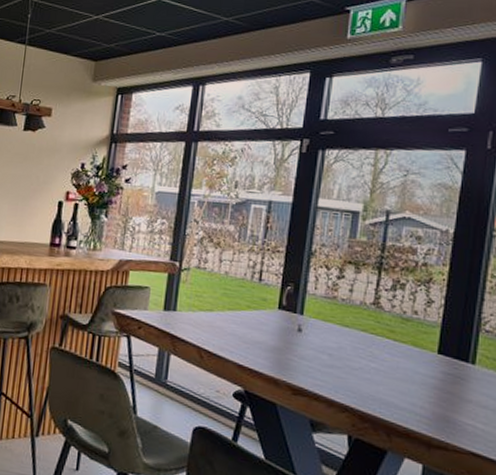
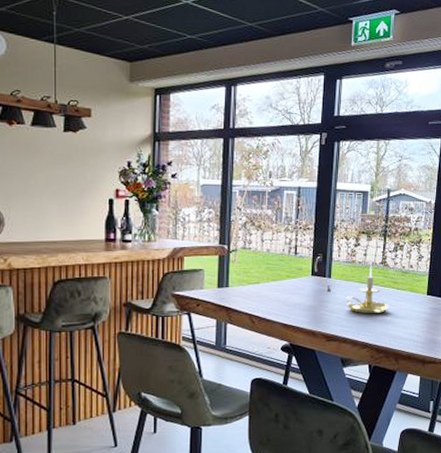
candle holder: none [321,304,383,370] -> present [346,265,390,314]

